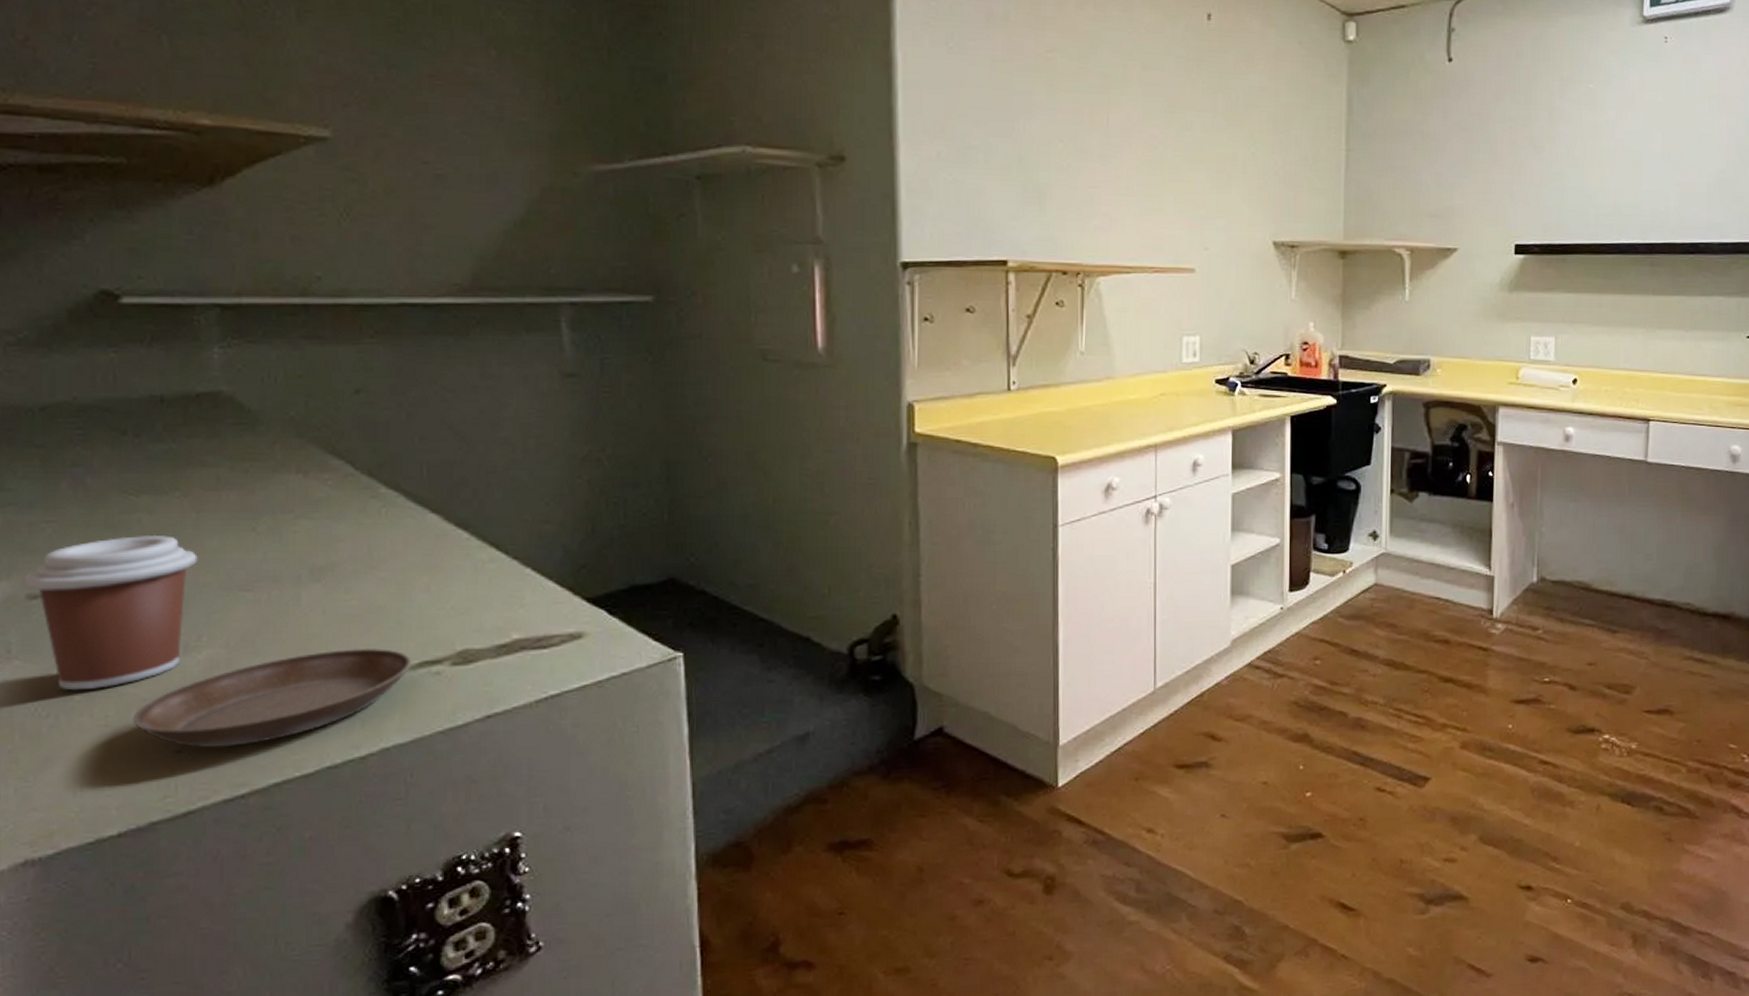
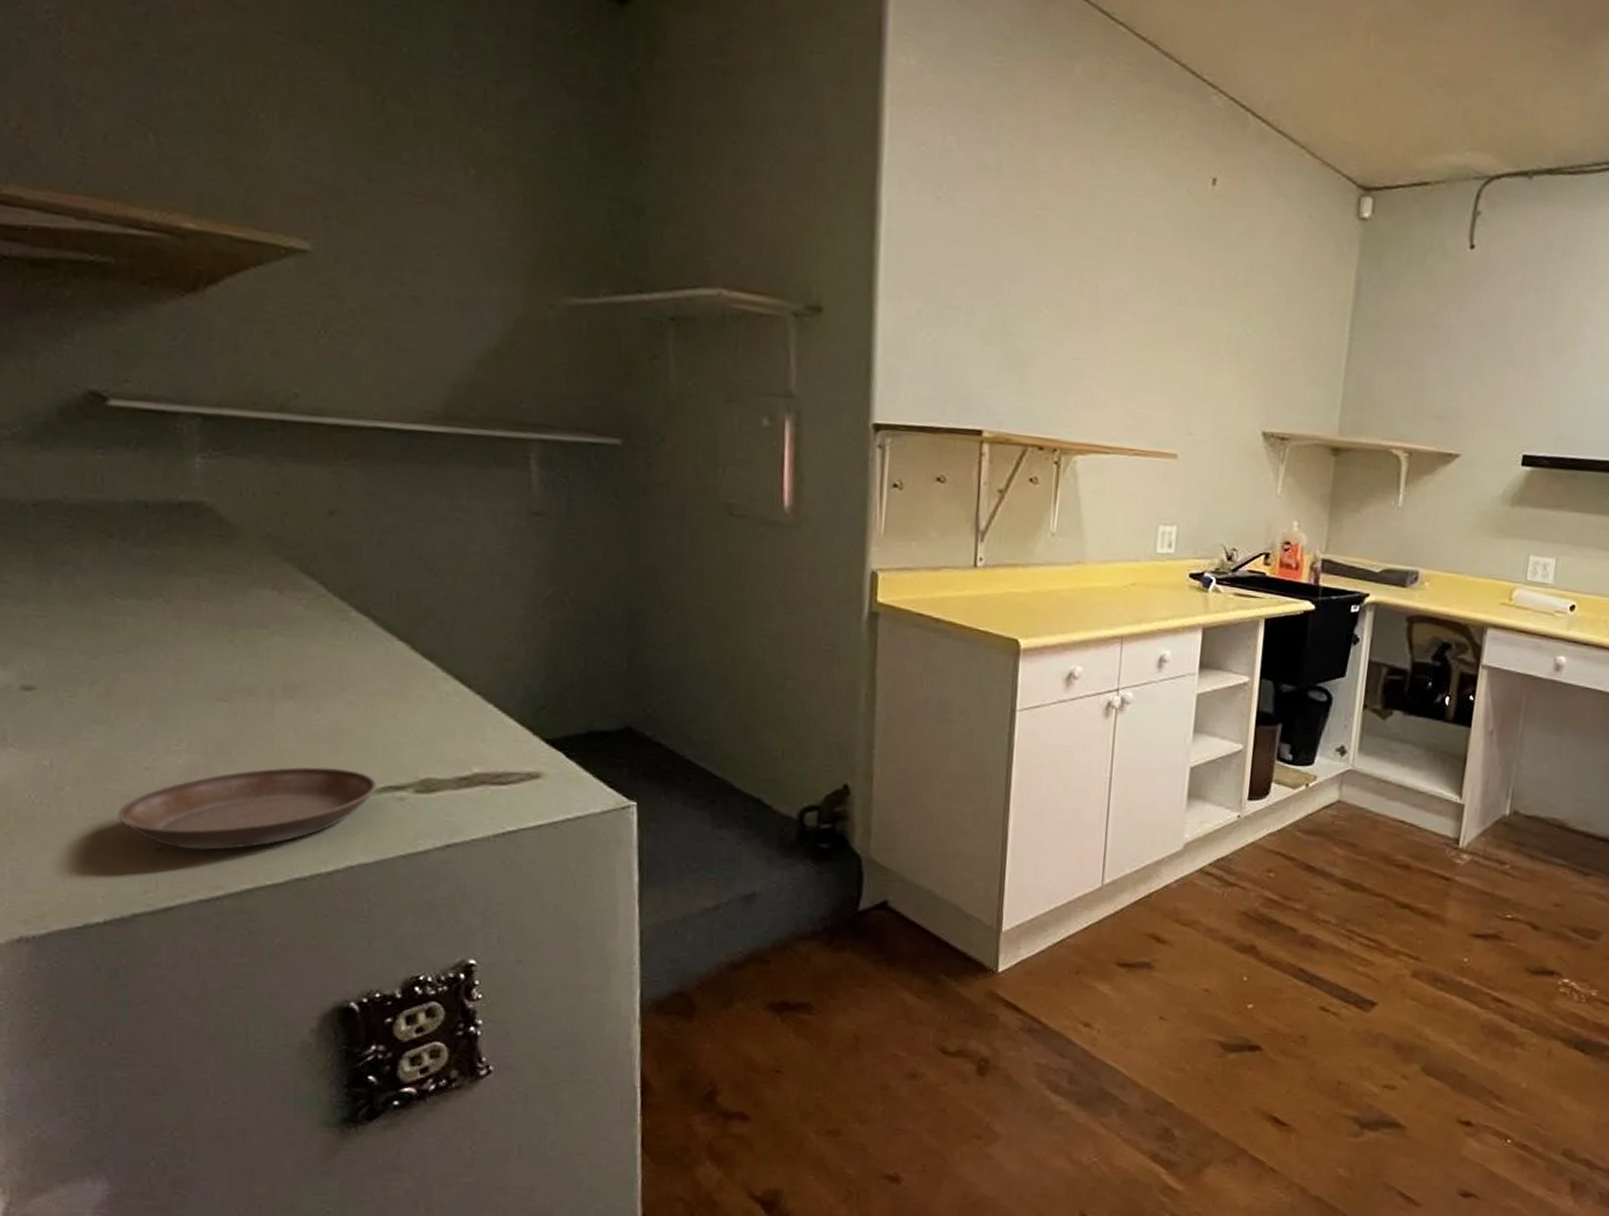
coffee cup: present [23,534,198,691] -> none [18,638,179,782]

